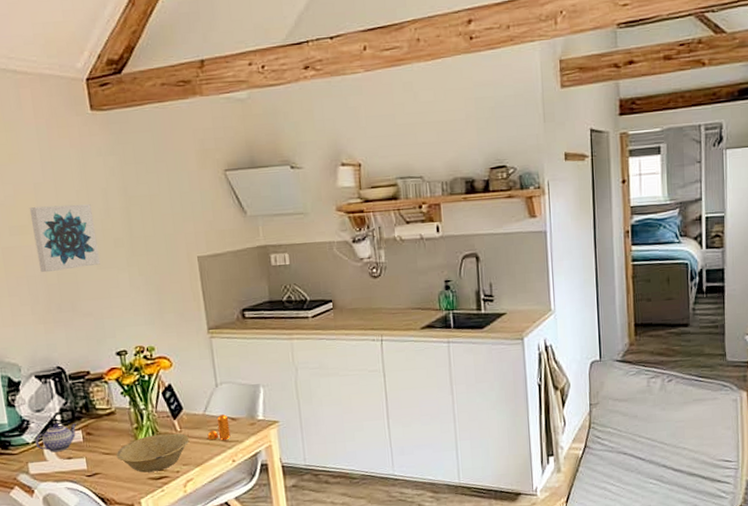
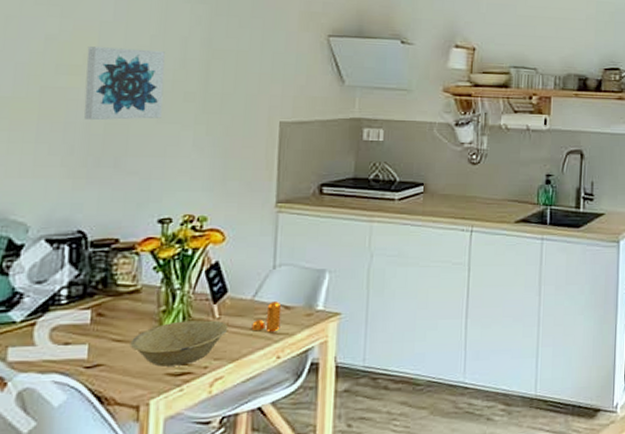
teapot: present [35,423,77,453] -> none [25,299,87,336]

